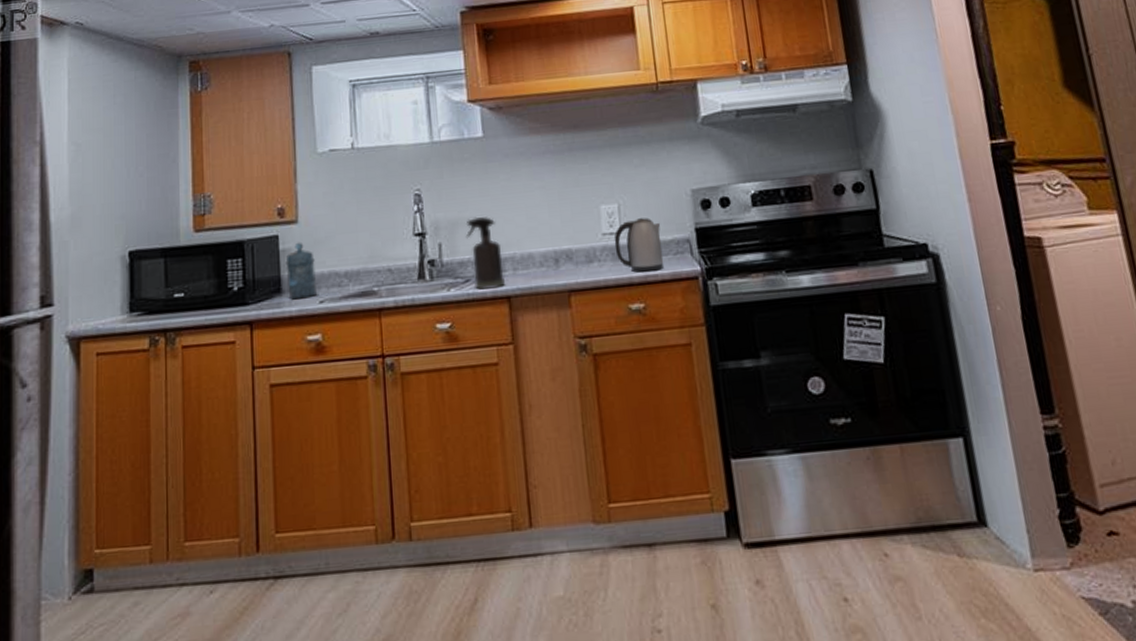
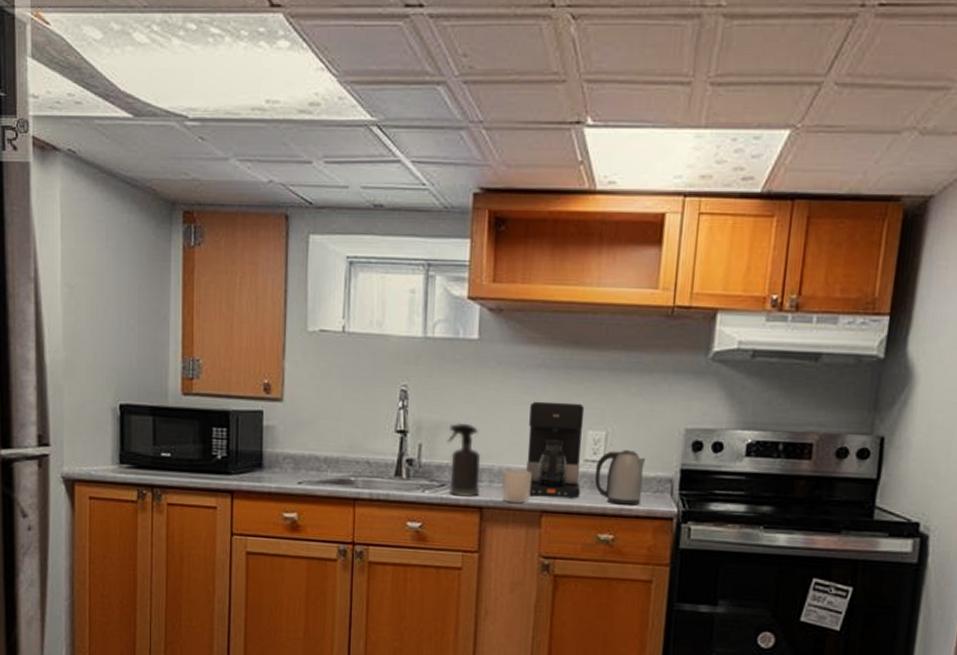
canister: present [285,242,318,300] -> none [268,420,297,477]
mug: none [525,252,556,287] -> present [502,469,533,503]
coffee maker: none [542,181,604,278] -> present [526,401,585,499]

